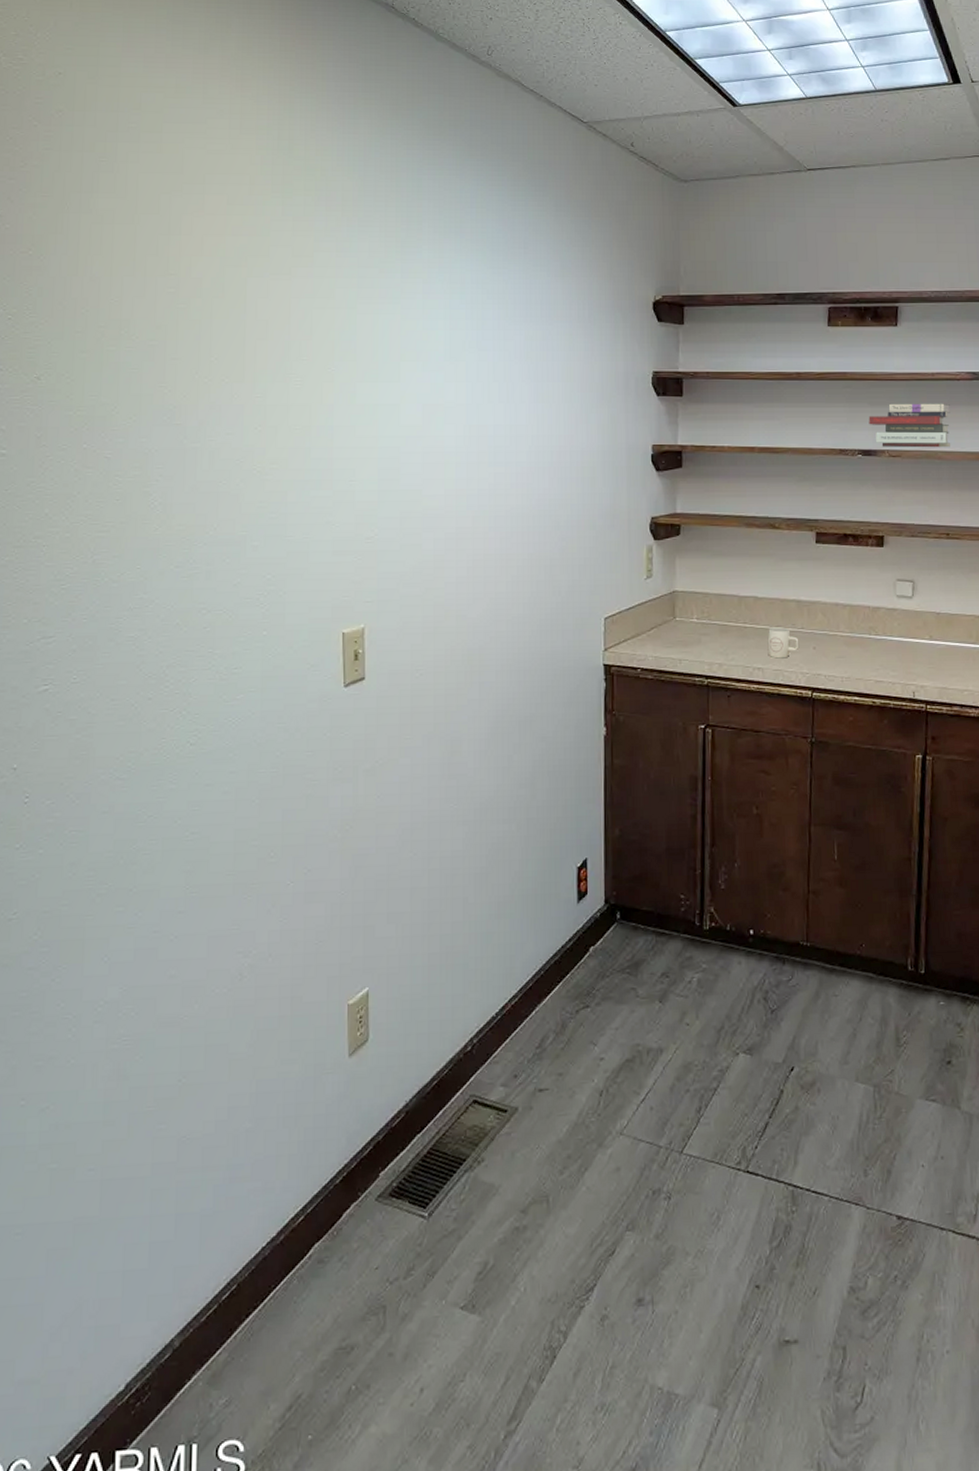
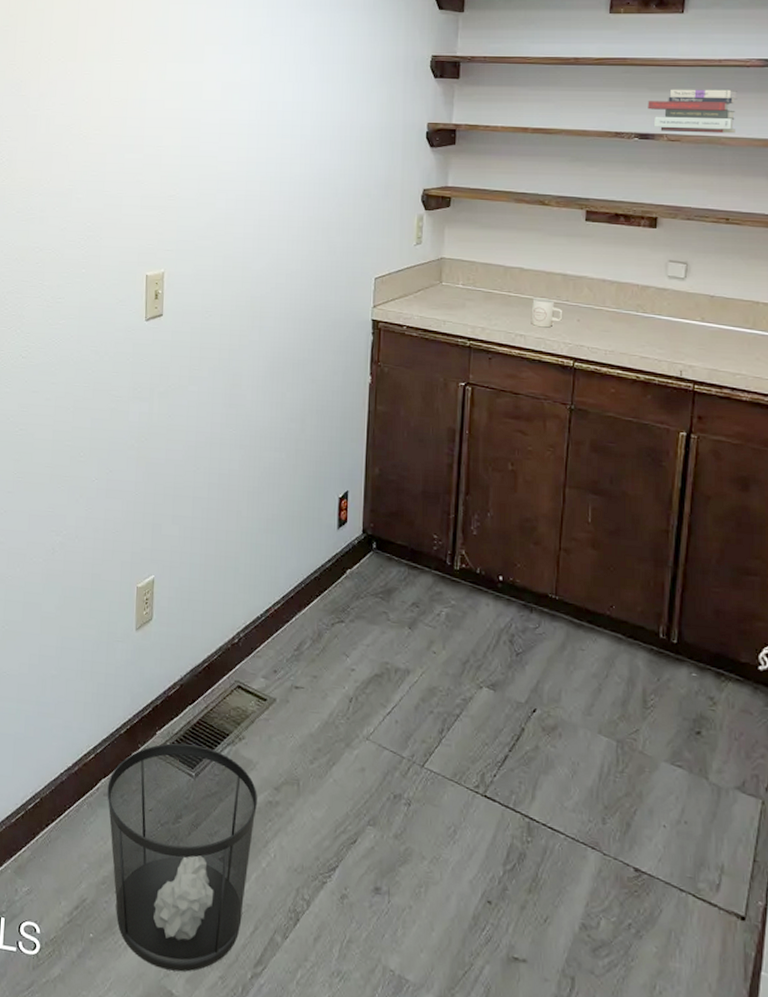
waste bin: none [322,1179,502,1455] -> present [107,743,257,972]

